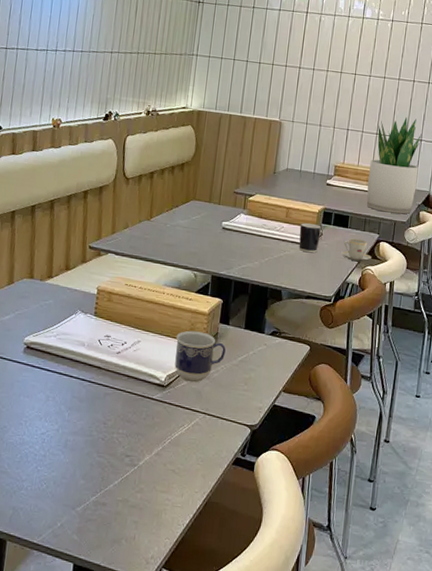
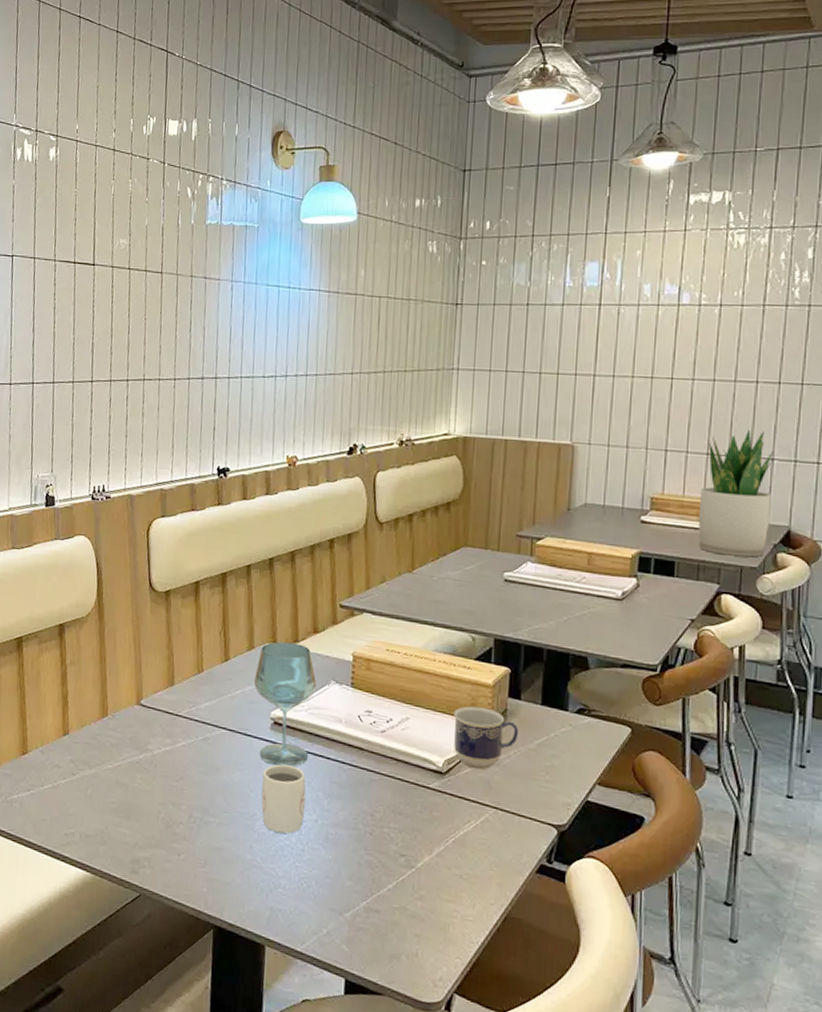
wine glass: none [11,277,66,385] -> present [254,642,317,767]
mug: none [11,382,51,442] -> present [261,764,306,834]
mug: present [299,222,322,253] -> none [607,571,638,610]
teacup: present [341,238,372,262] -> none [667,590,711,621]

